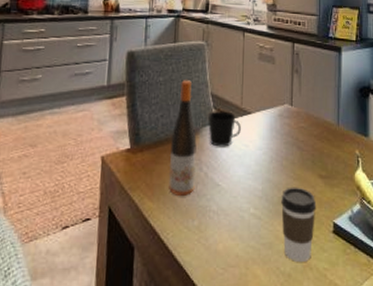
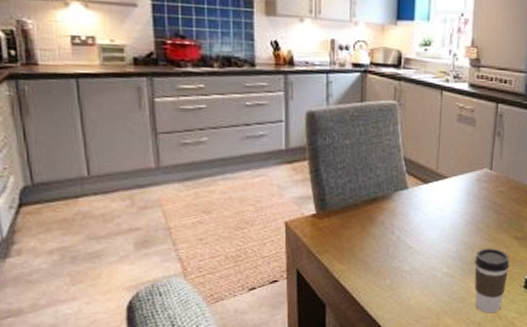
wine bottle: present [168,80,197,196] -> none [358,143,388,258]
cup: present [208,111,242,147] -> none [400,175,437,212]

